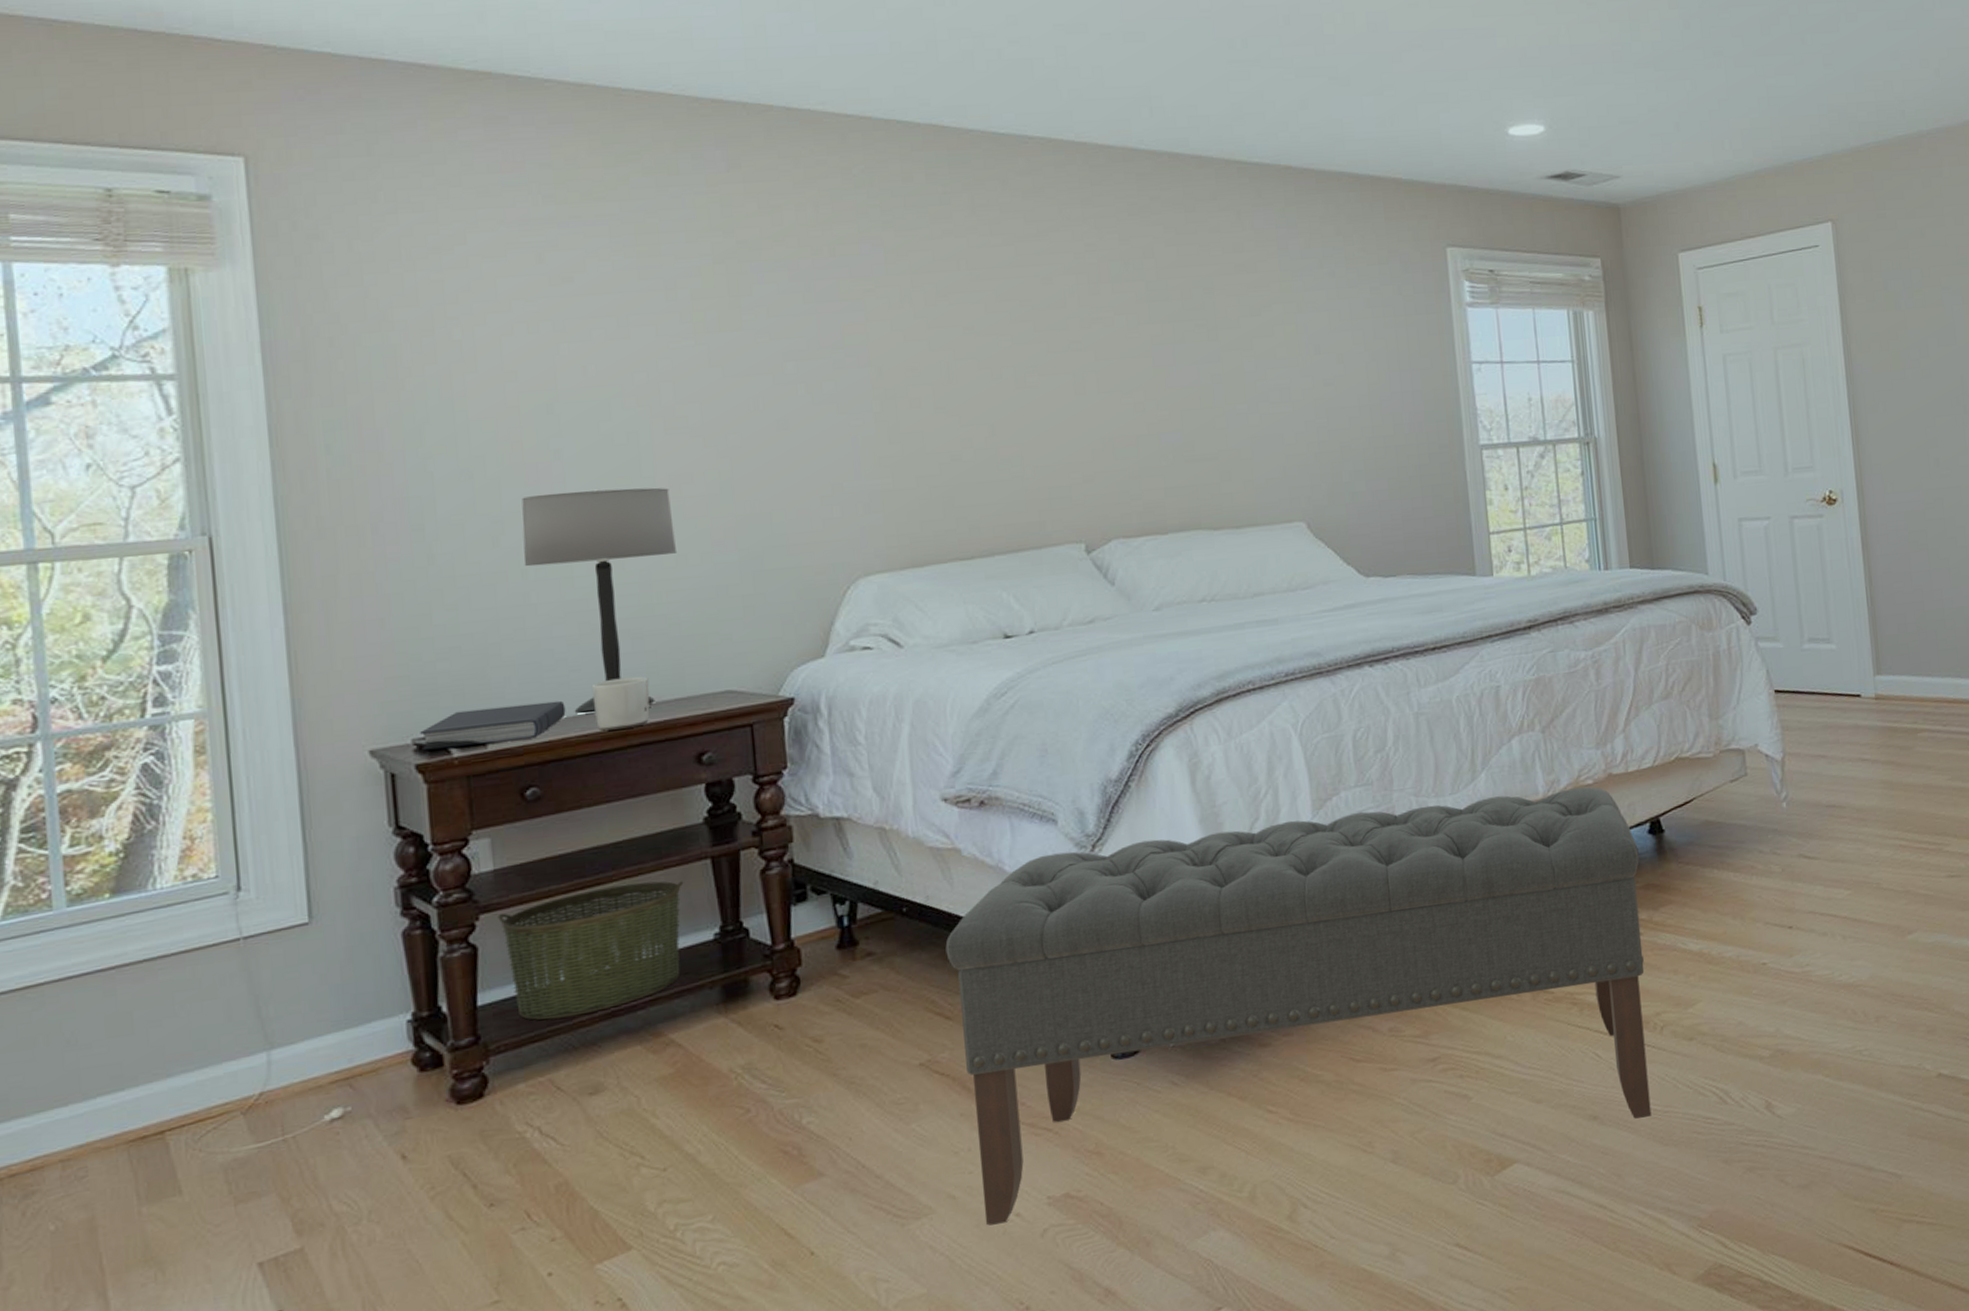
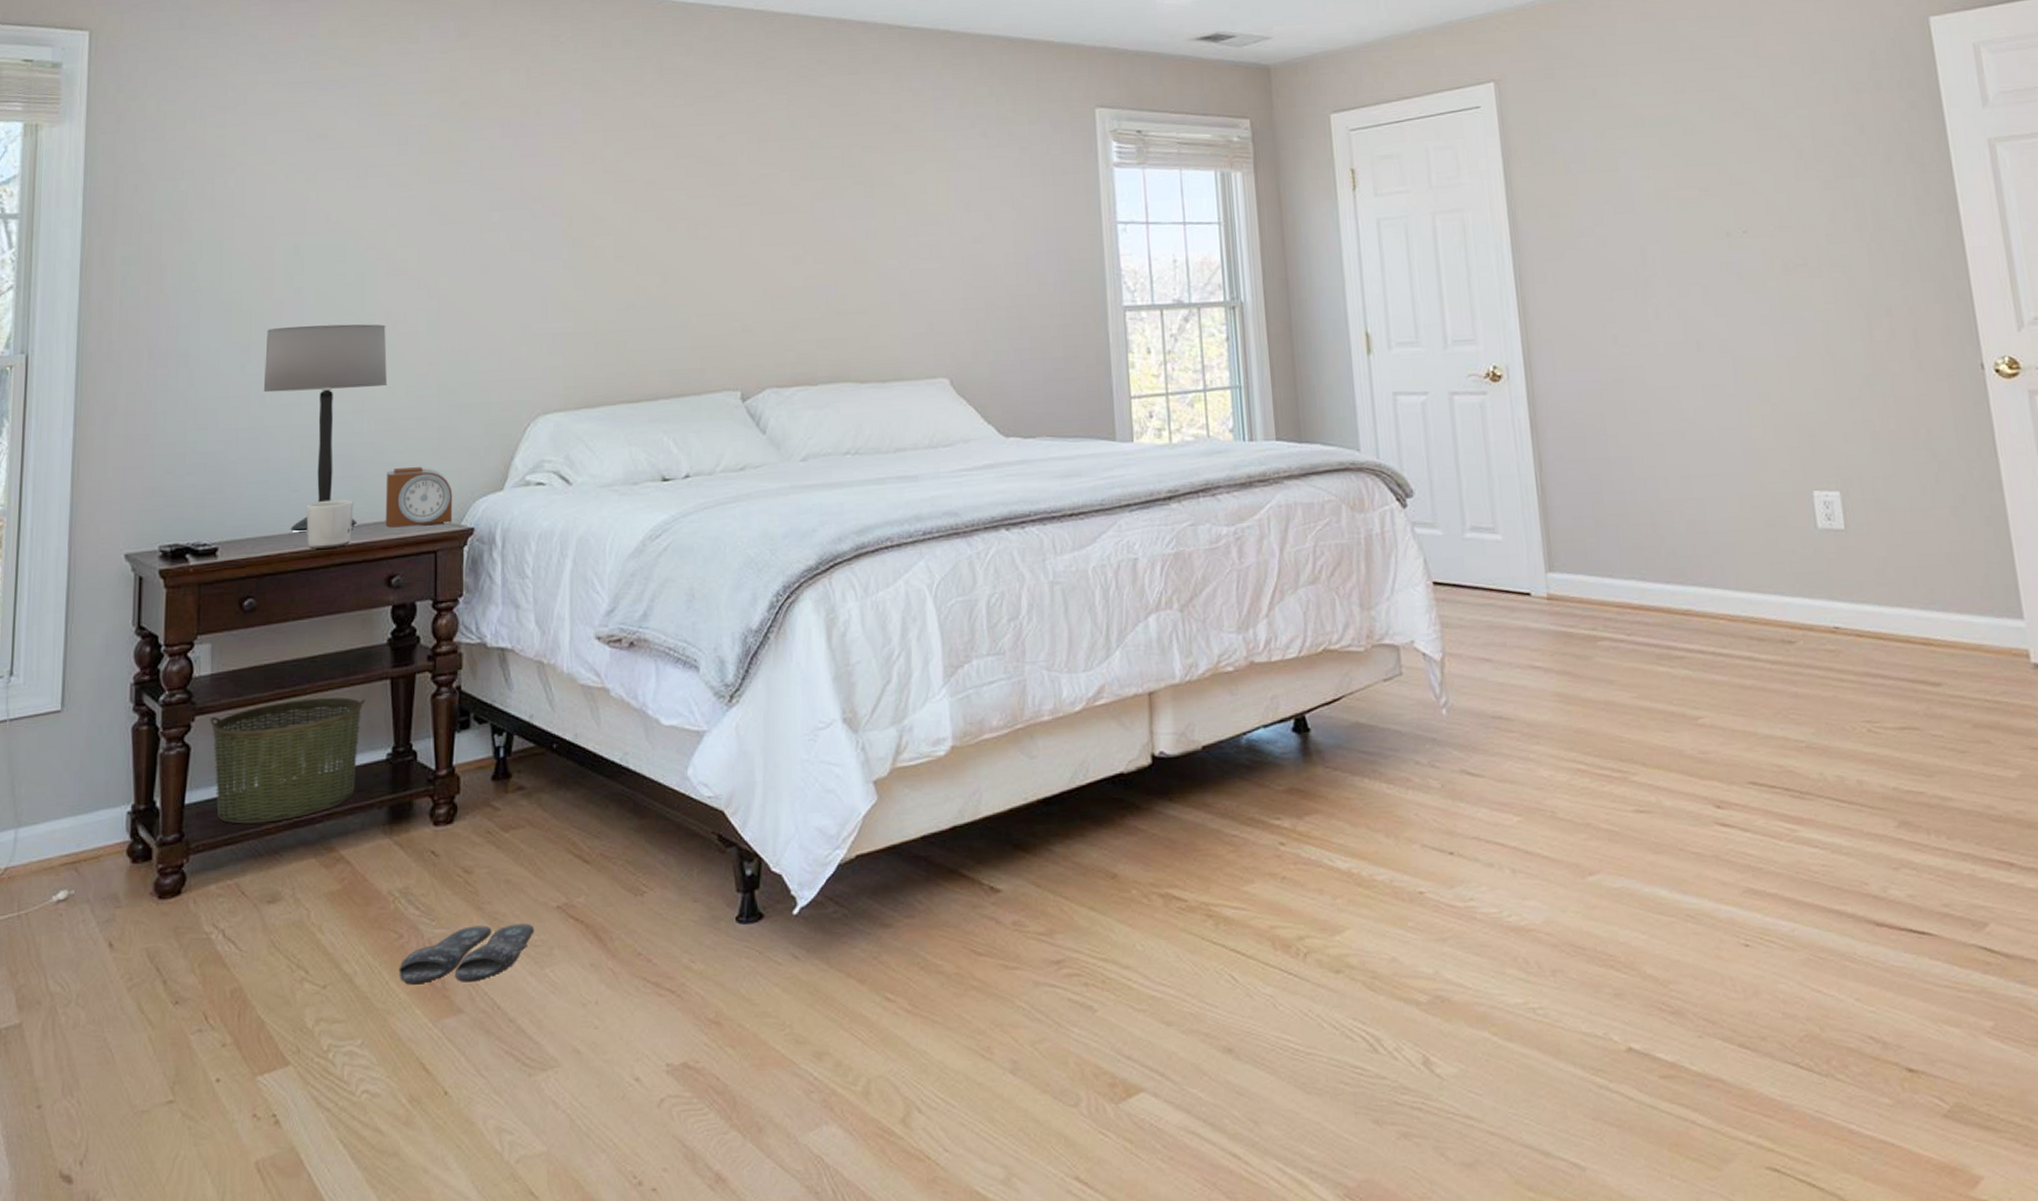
book: present [420,700,566,751] -> none [165,518,284,557]
alarm clock: none [685,637,769,704] -> present [385,466,453,528]
slippers: none [748,1083,895,1156] -> present [398,923,533,985]
bench: present [945,786,1652,1226] -> none [589,674,1293,1087]

